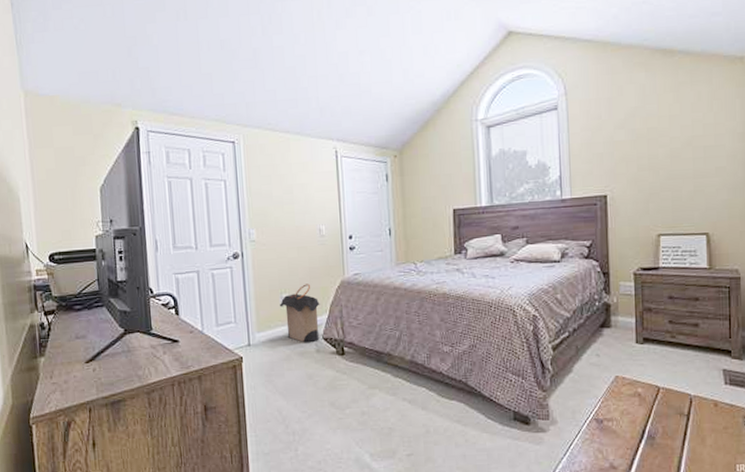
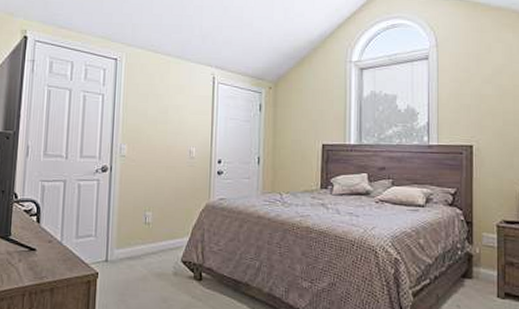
laundry hamper: present [280,284,320,343] -> none [142,204,183,265]

